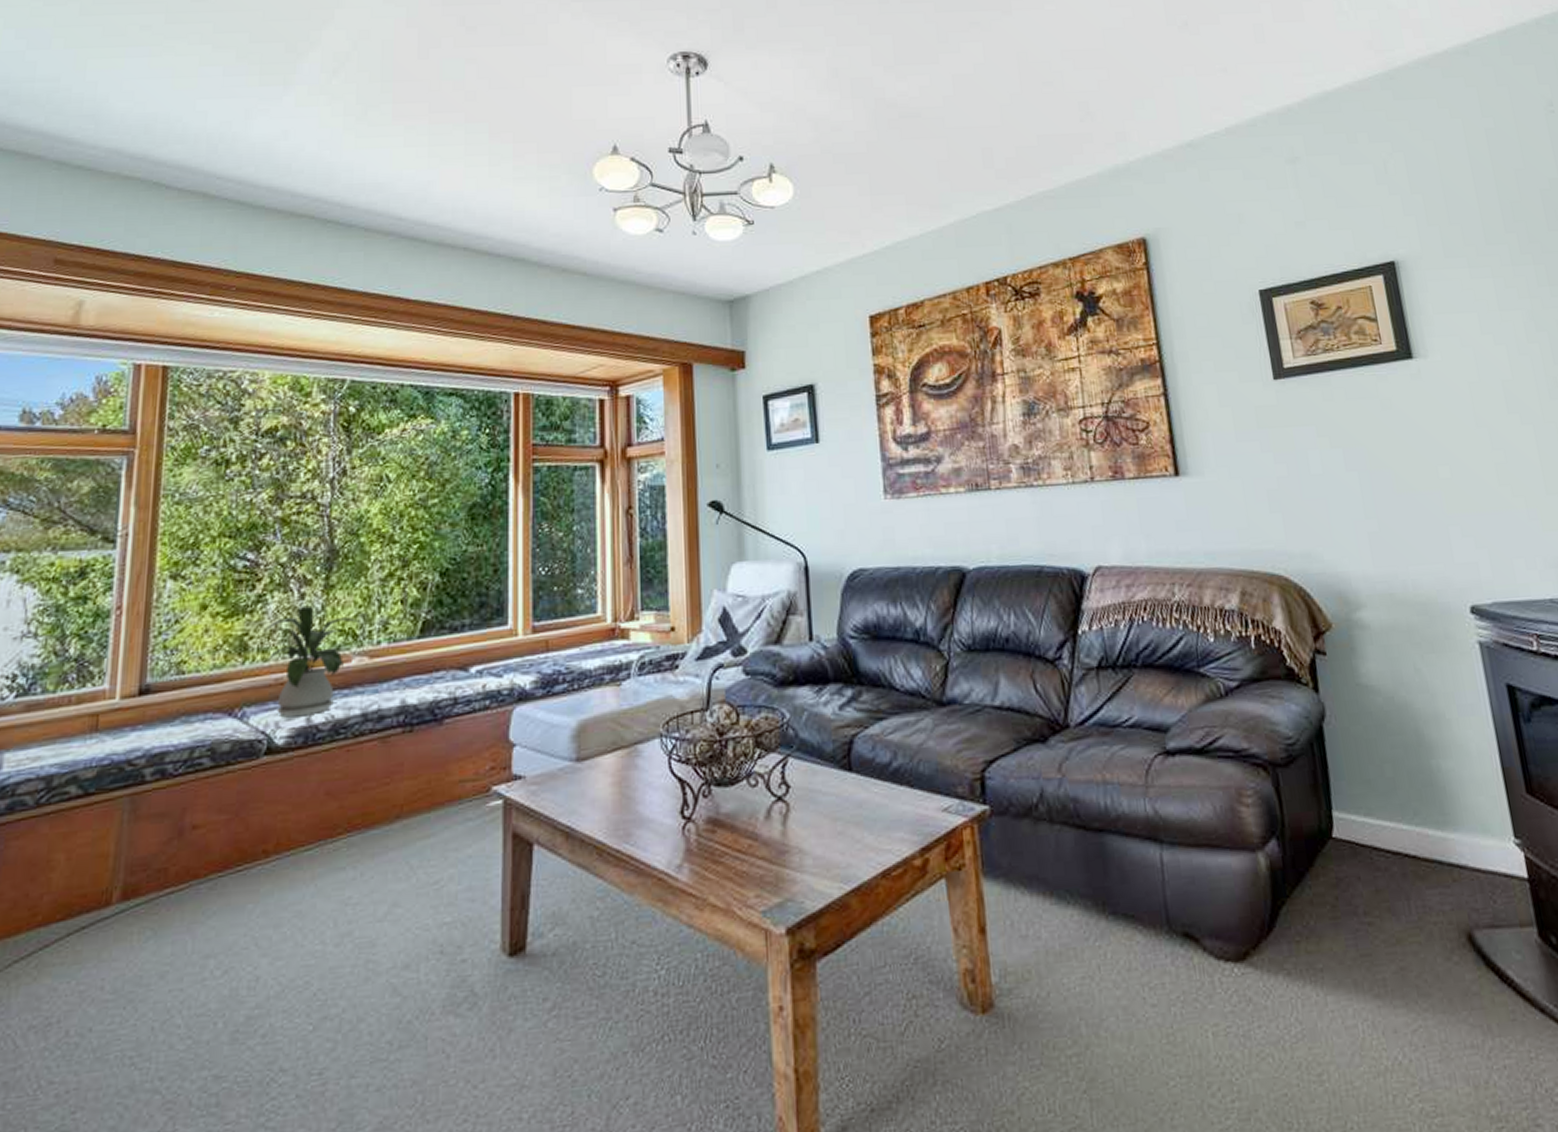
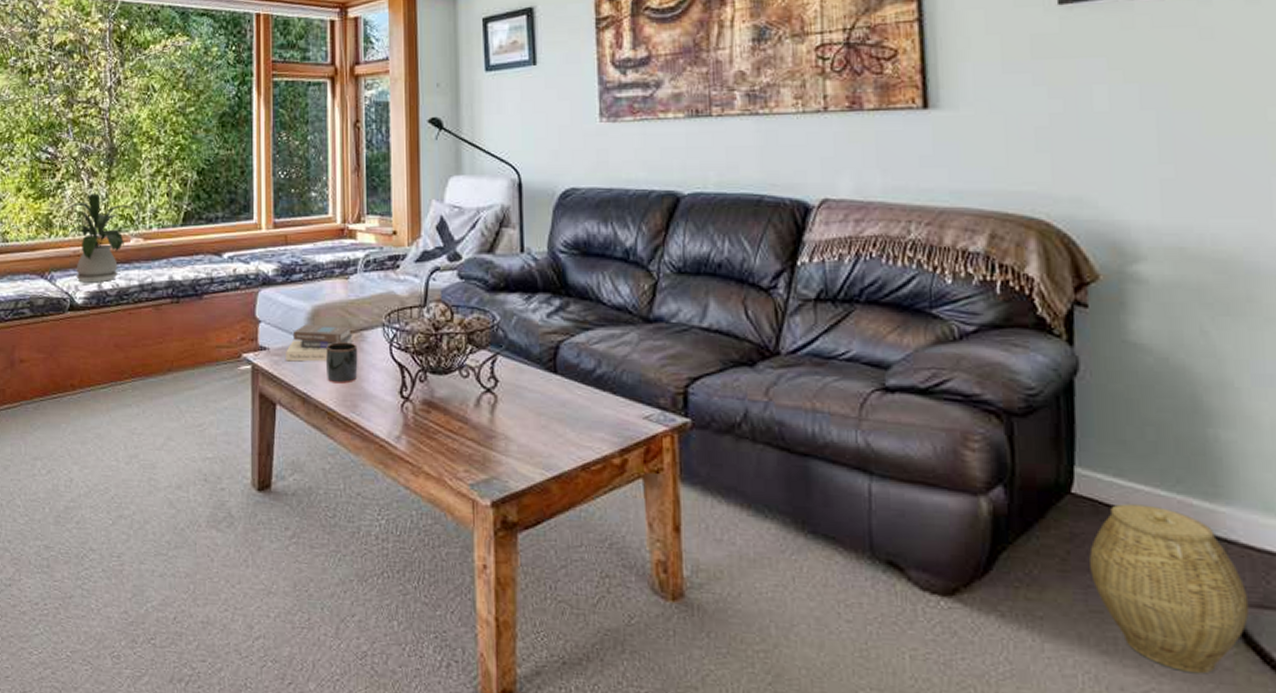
books: none [546,740,626,790] -> present [286,324,353,362]
mug: none [593,759,632,811] -> present [325,342,358,384]
woven basket: none [1353,840,1485,1004] -> present [1089,504,1250,674]

